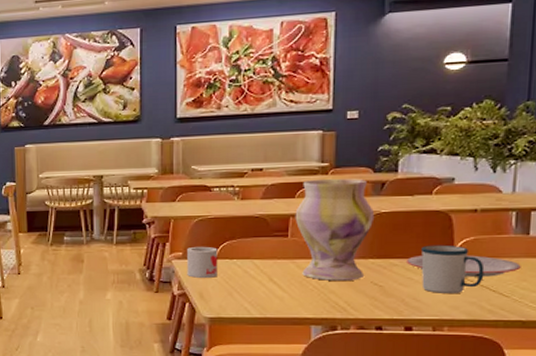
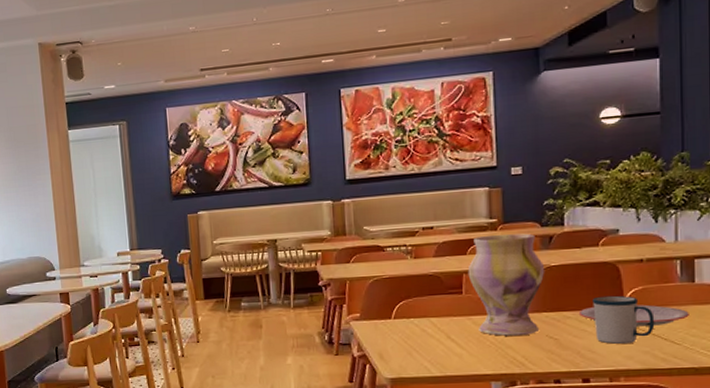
mug: present [187,246,218,278] -> none [364,306,396,339]

